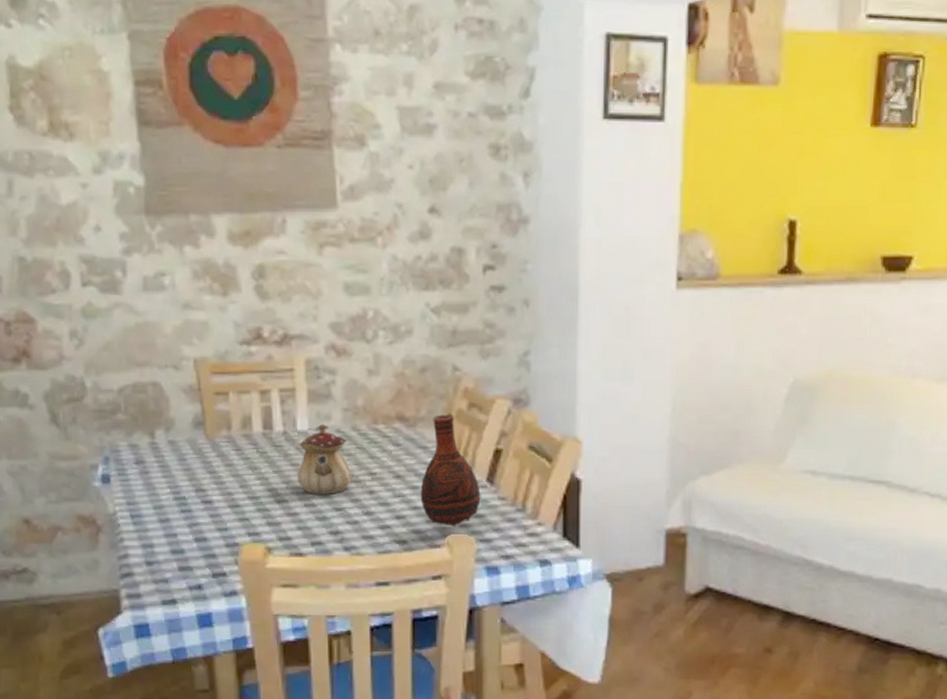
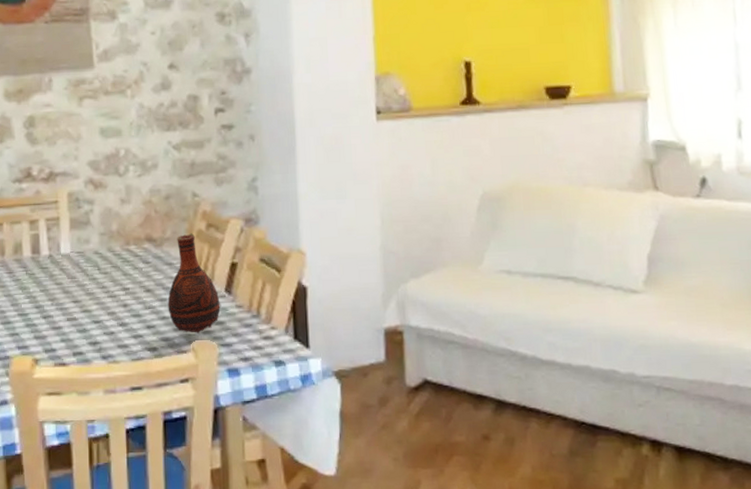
teapot: present [297,424,352,494] -> none [61,248,108,309]

